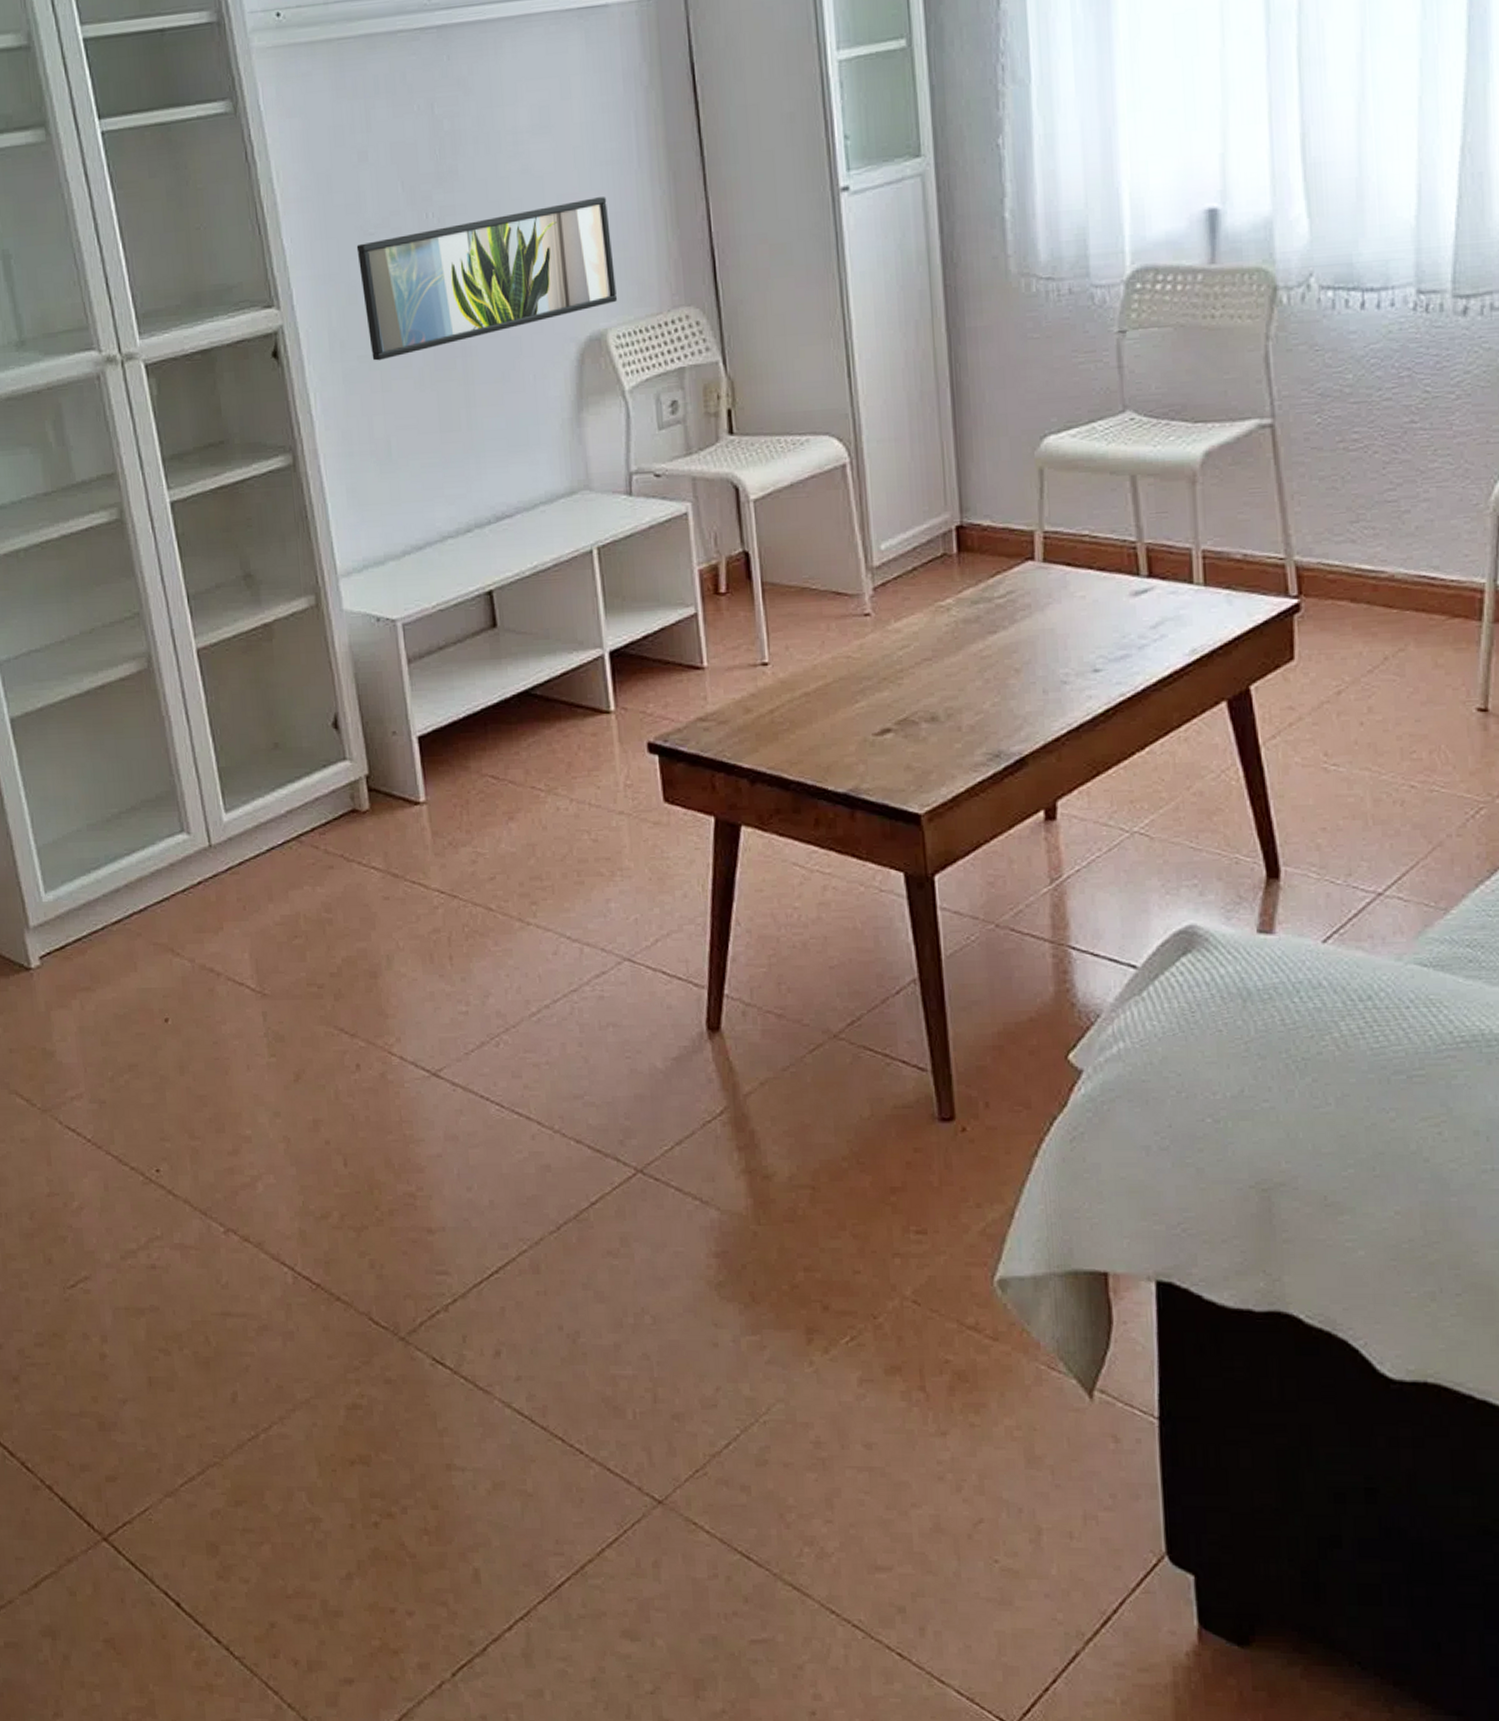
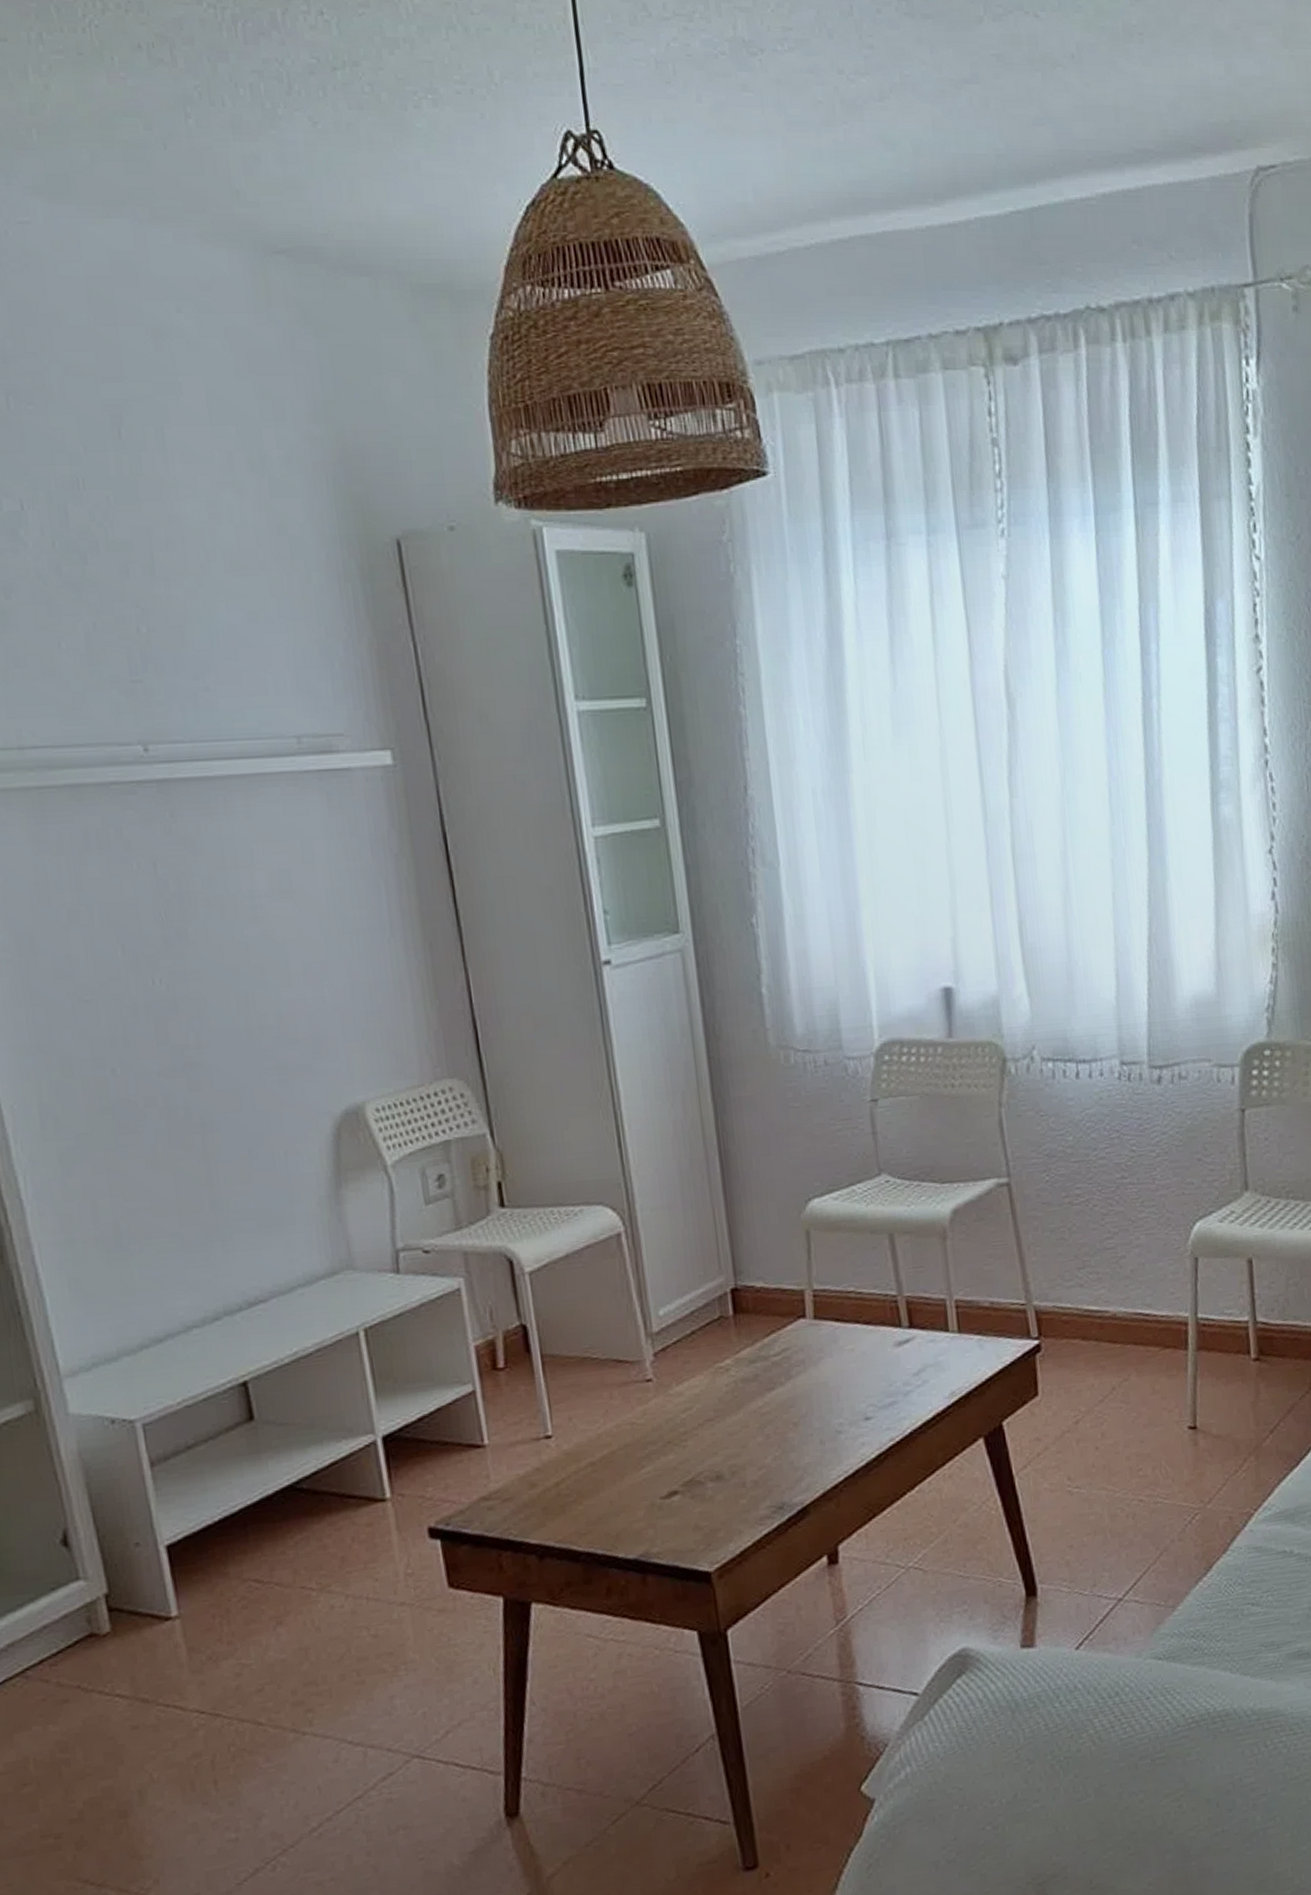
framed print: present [356,197,617,361] -> none [69,966,374,1139]

